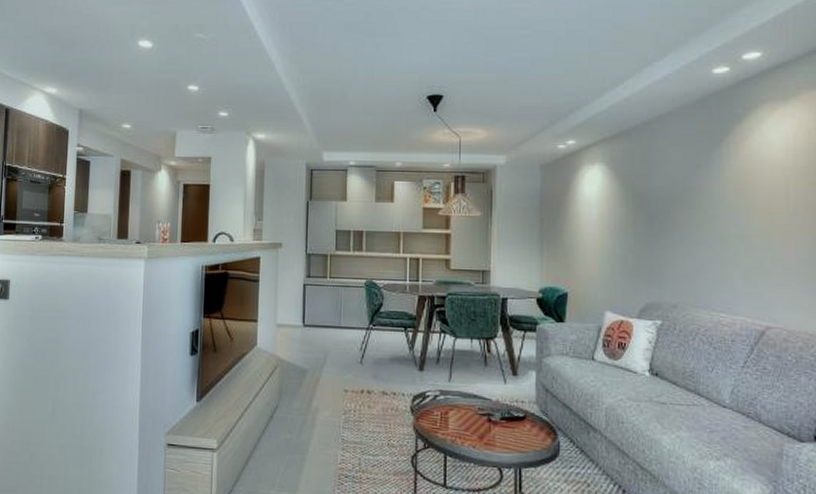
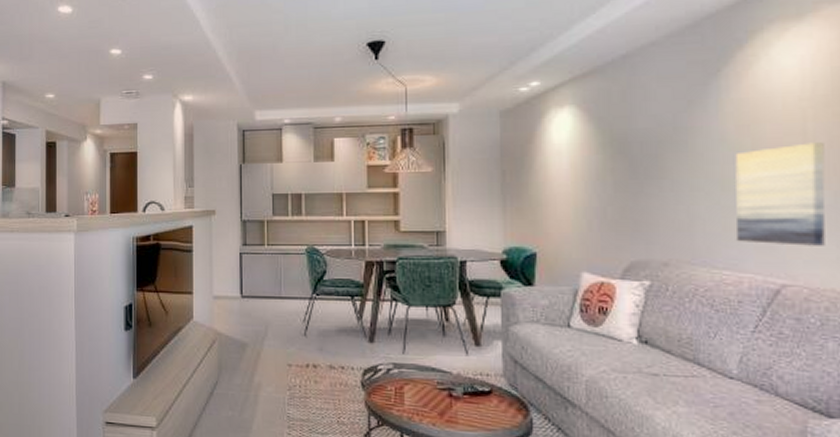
wall art: none [731,206,802,294] -> present [735,142,826,246]

